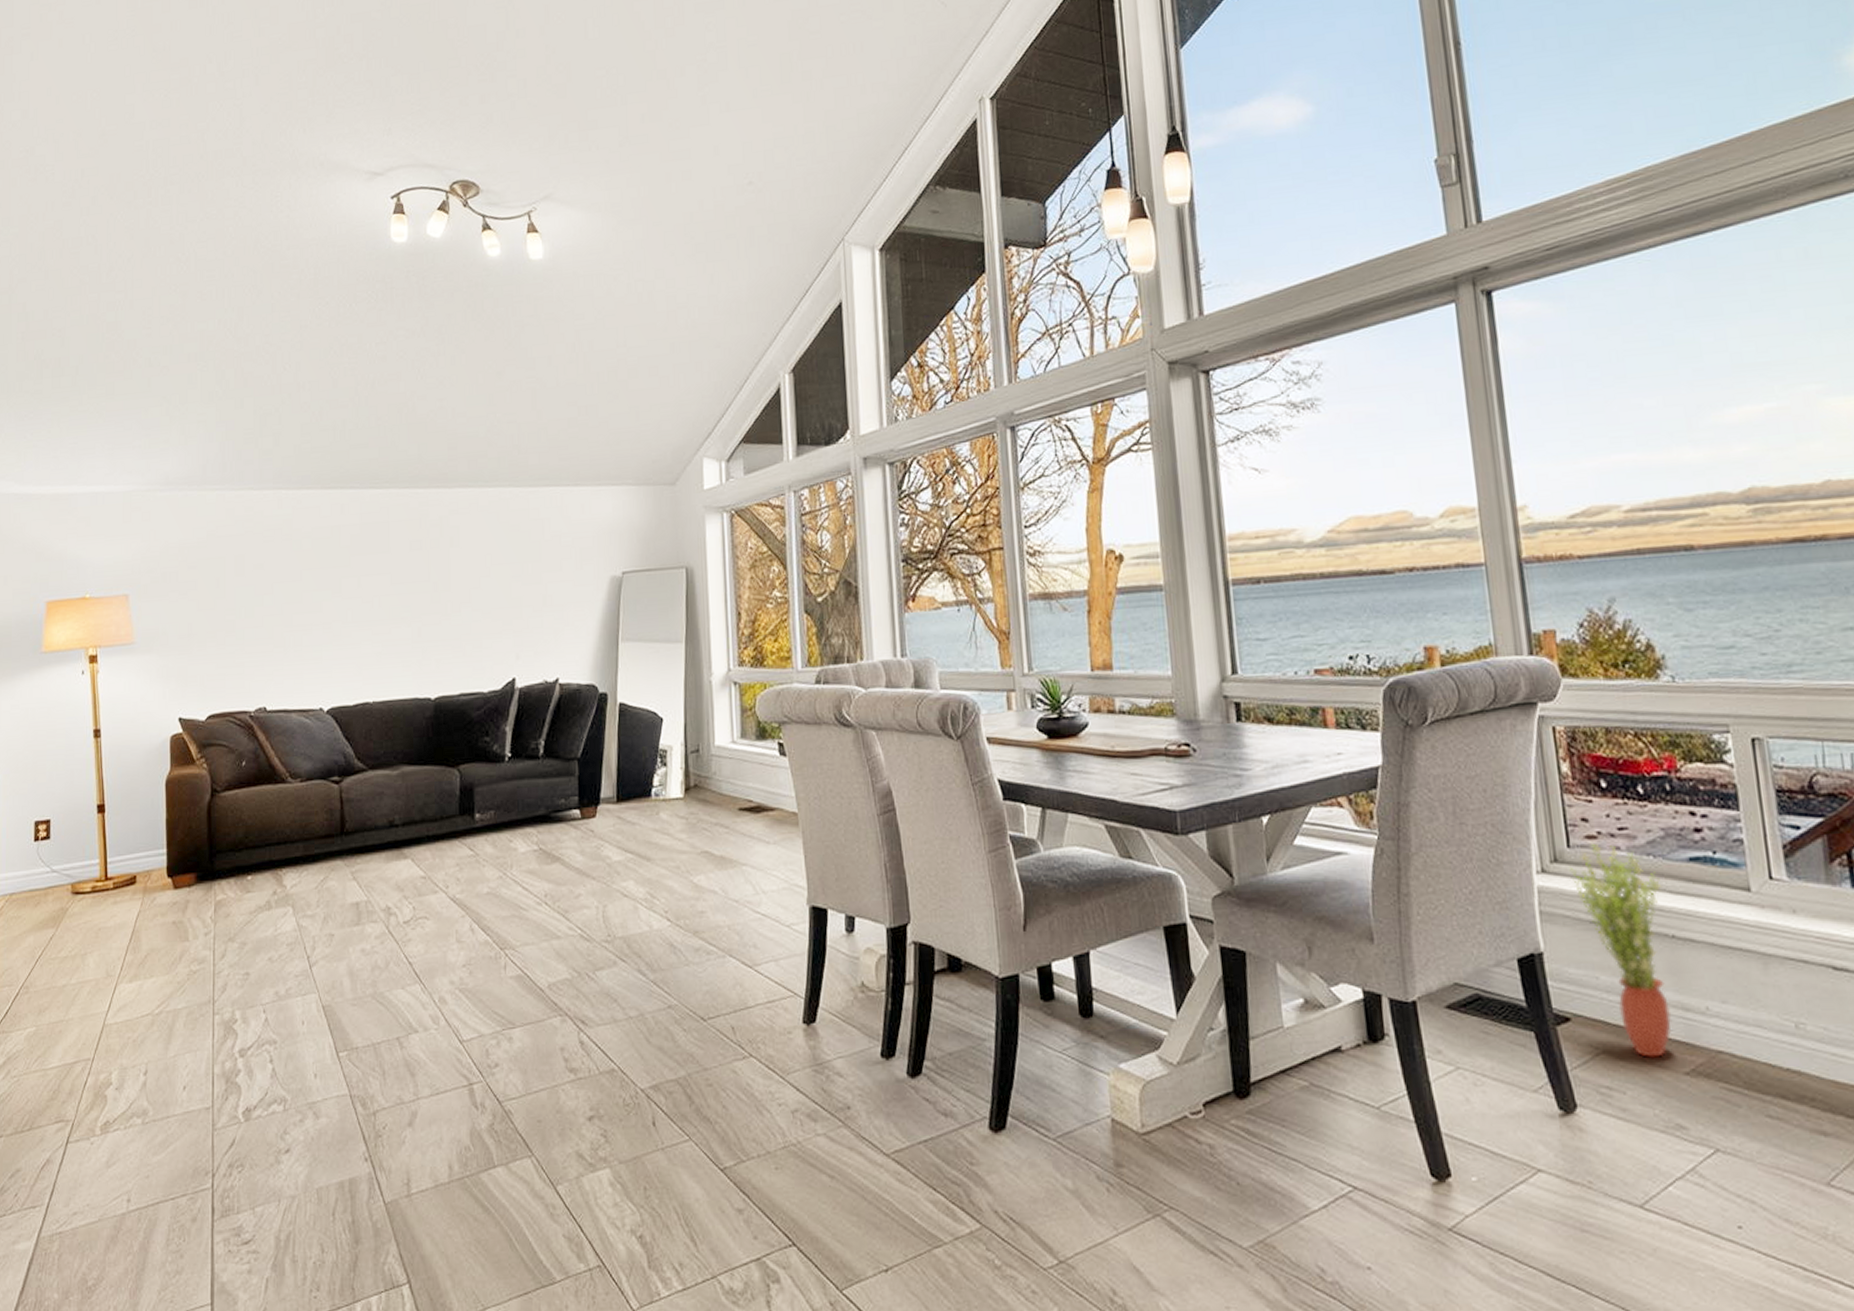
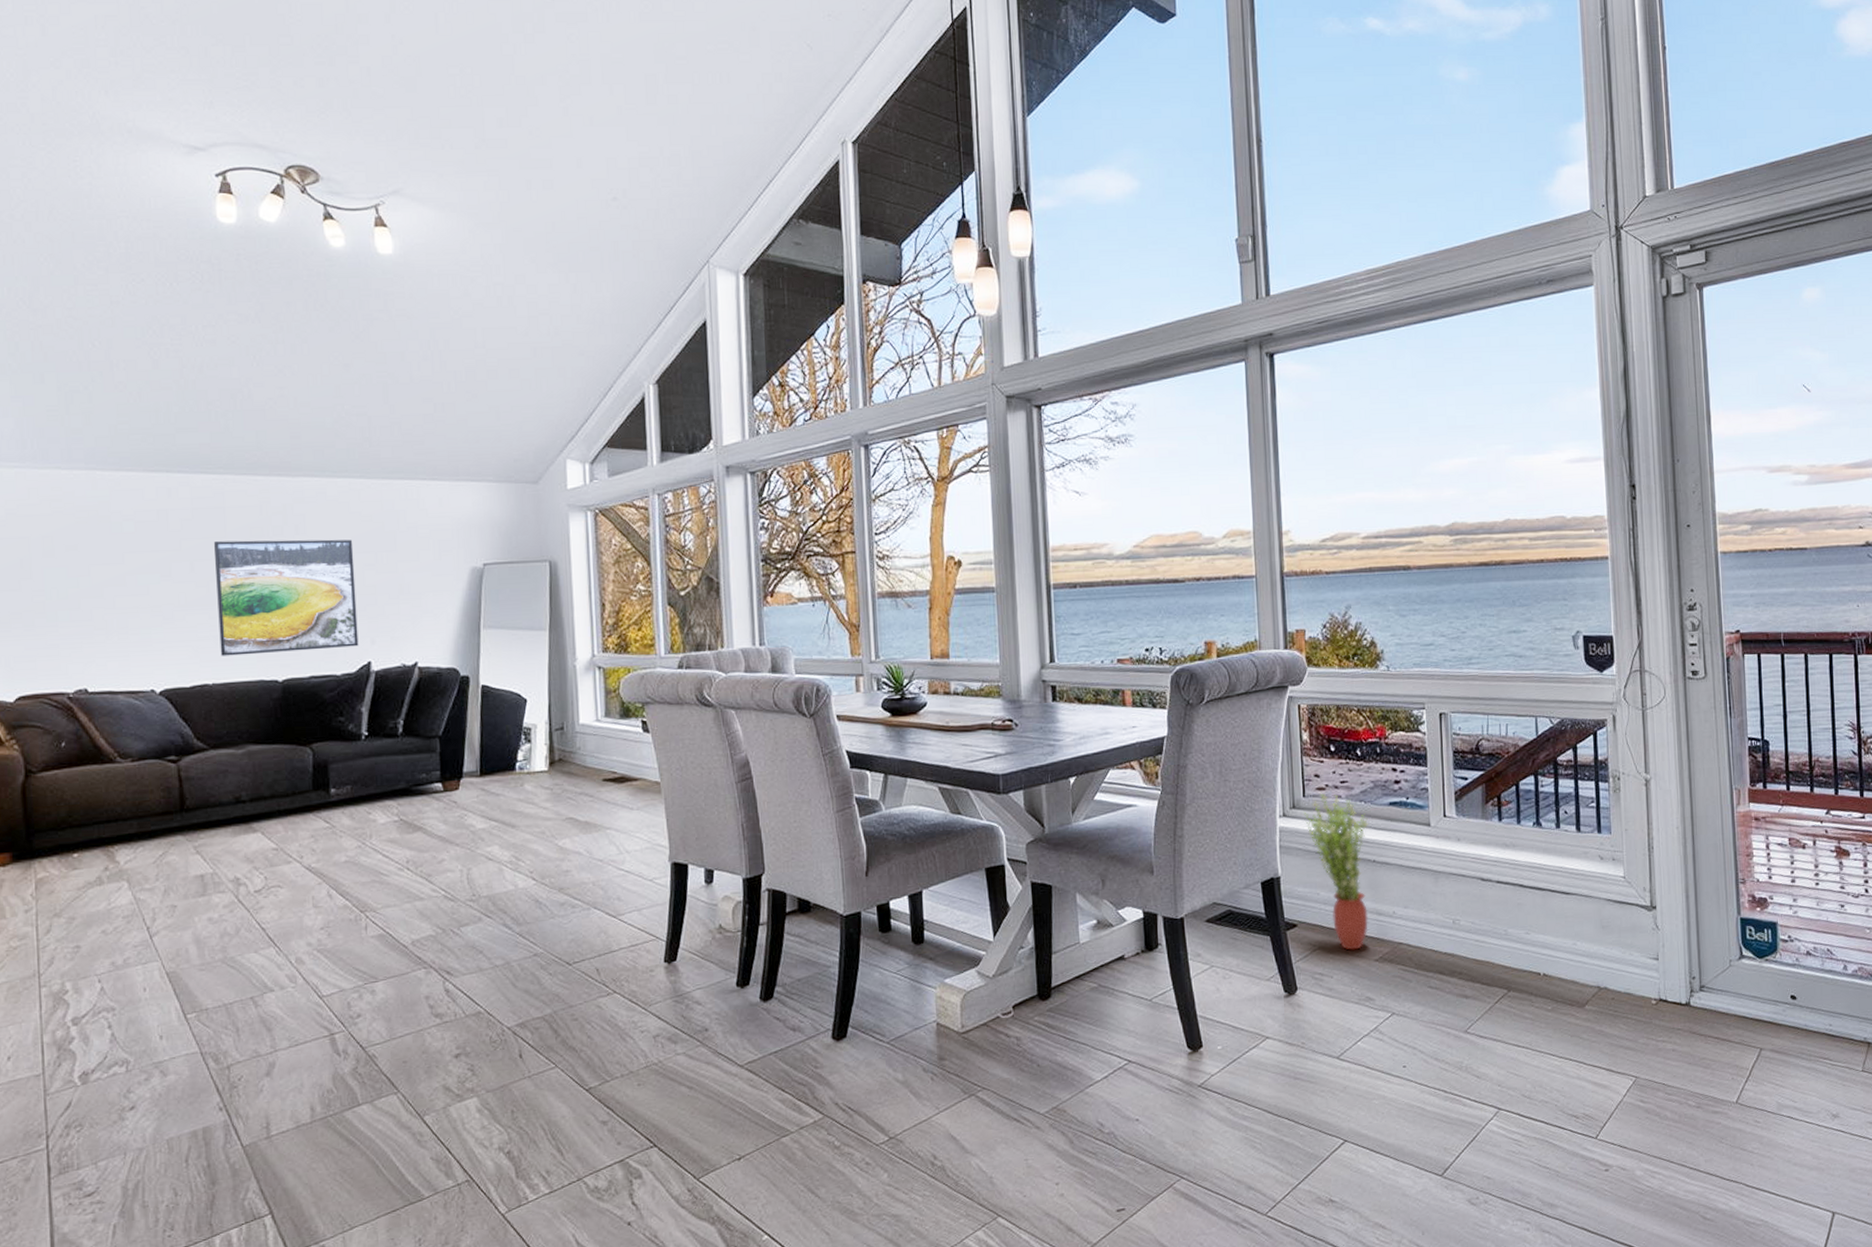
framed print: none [379,550,504,673] -> present [214,539,359,656]

